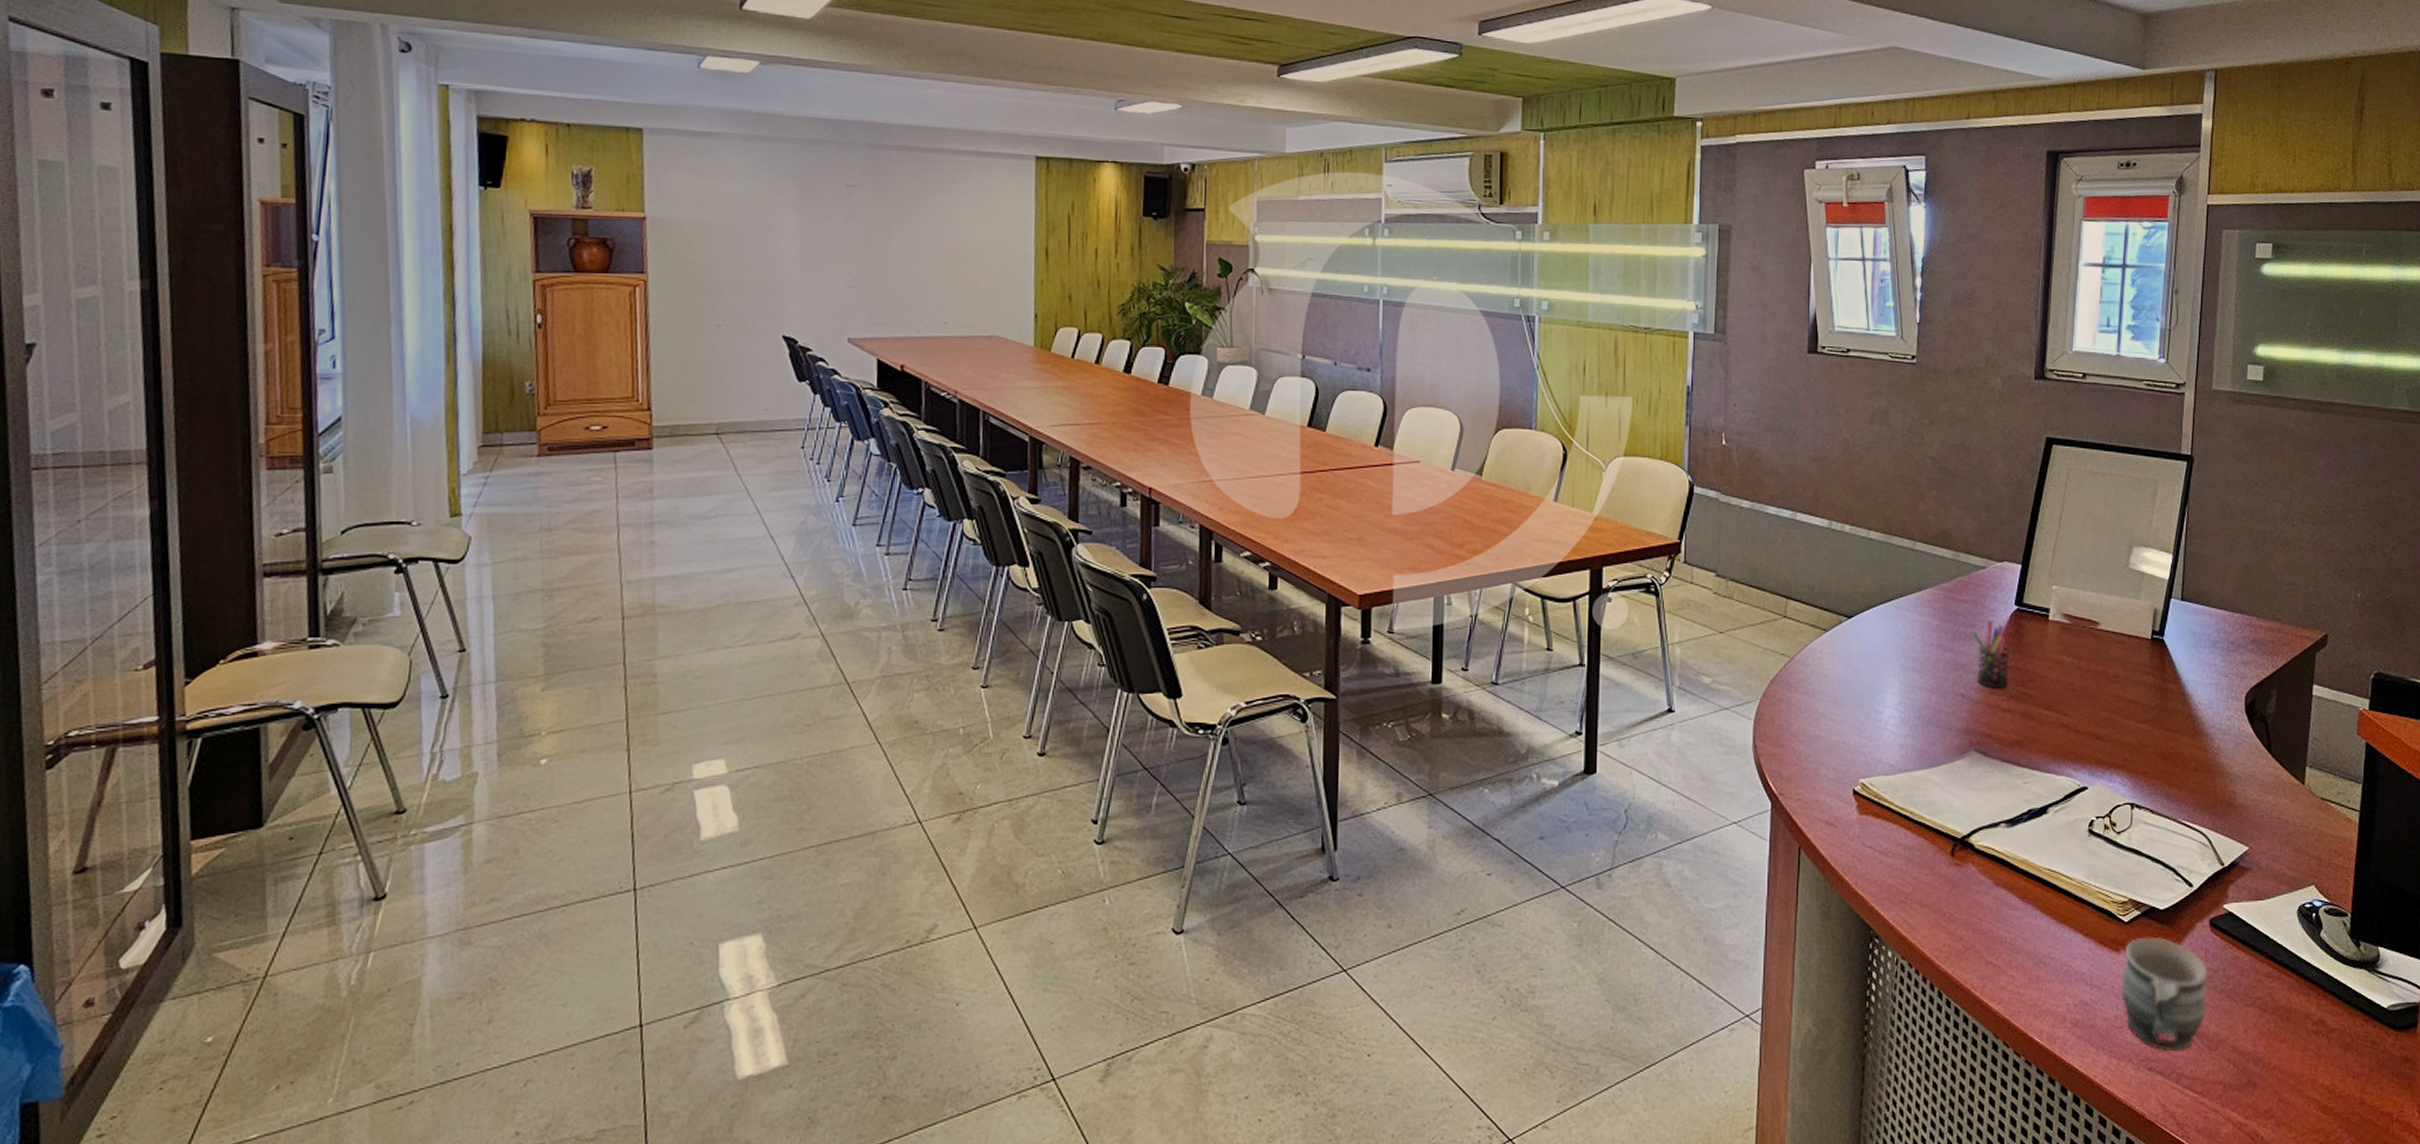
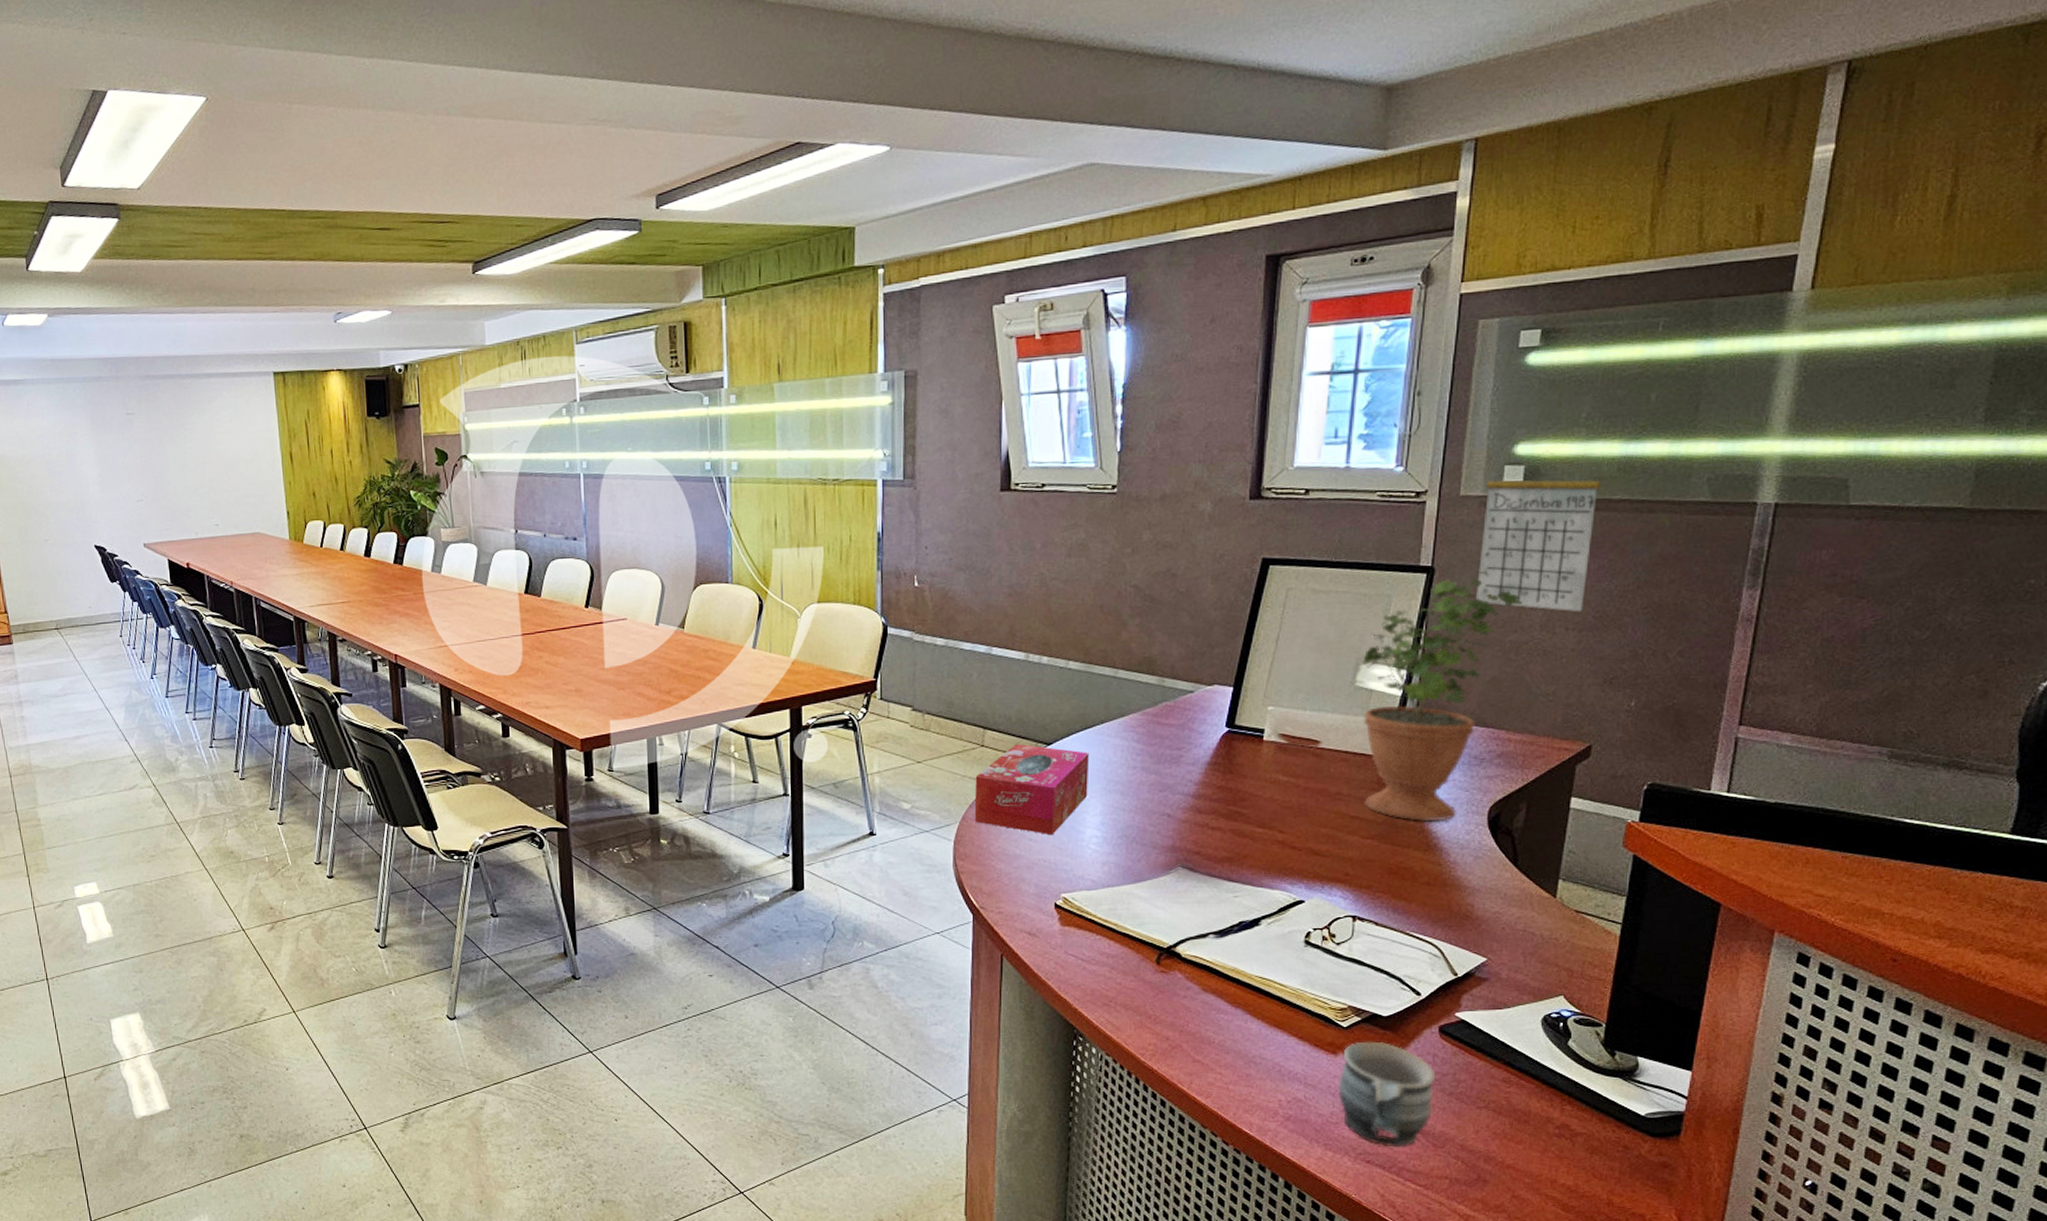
tissue box: none [1775,616,1888,715] -> present [974,744,1090,836]
pen holder: present [1972,620,2011,689] -> none [1179,743,1221,808]
potted plant: none [2135,462,2266,706] -> present [1362,571,1522,821]
calendar: none [2229,353,2325,506] -> present [1476,450,1601,612]

